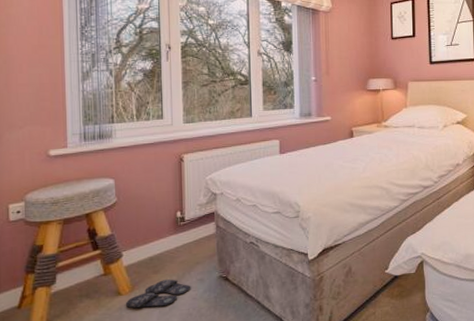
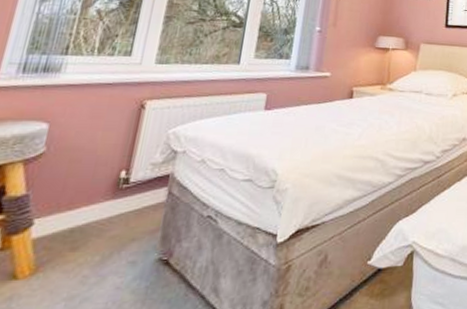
slippers: present [126,279,191,309] -> none [19,260,118,299]

